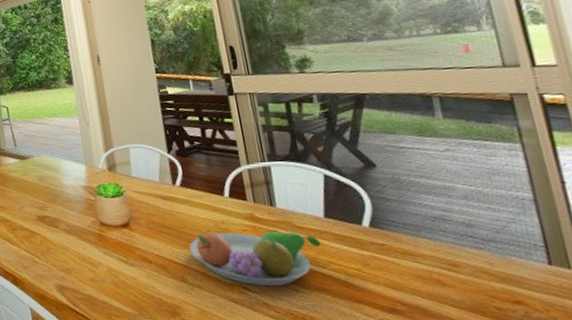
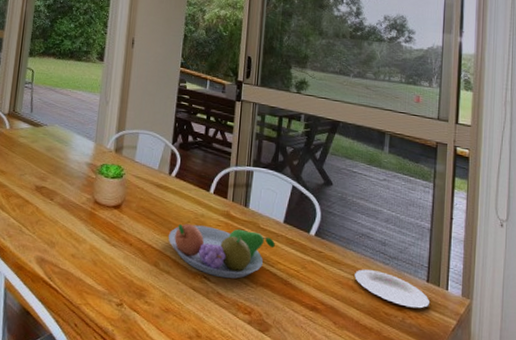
plate: none [438,258,562,299] -> present [354,269,429,309]

